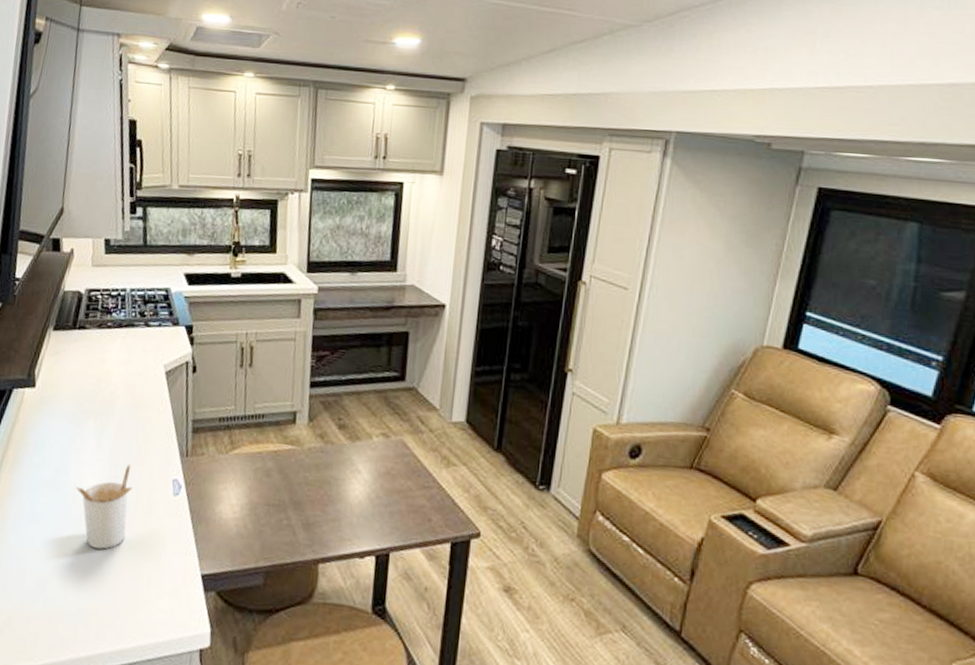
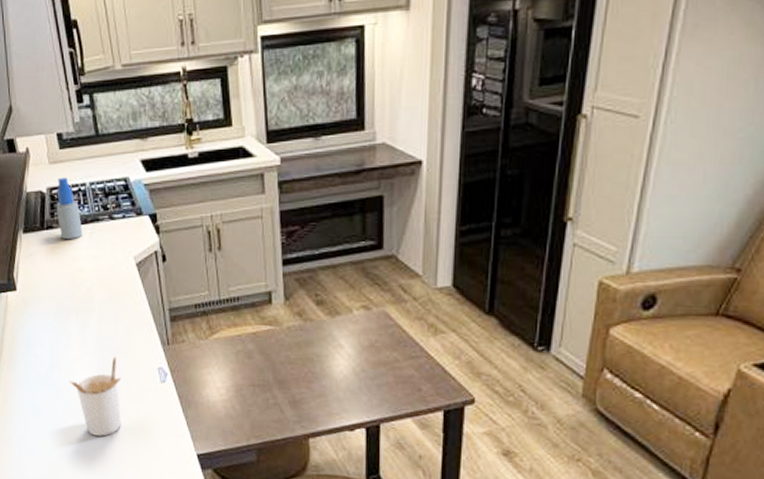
spray bottle: none [91,280,116,342] -> present [56,177,83,239]

